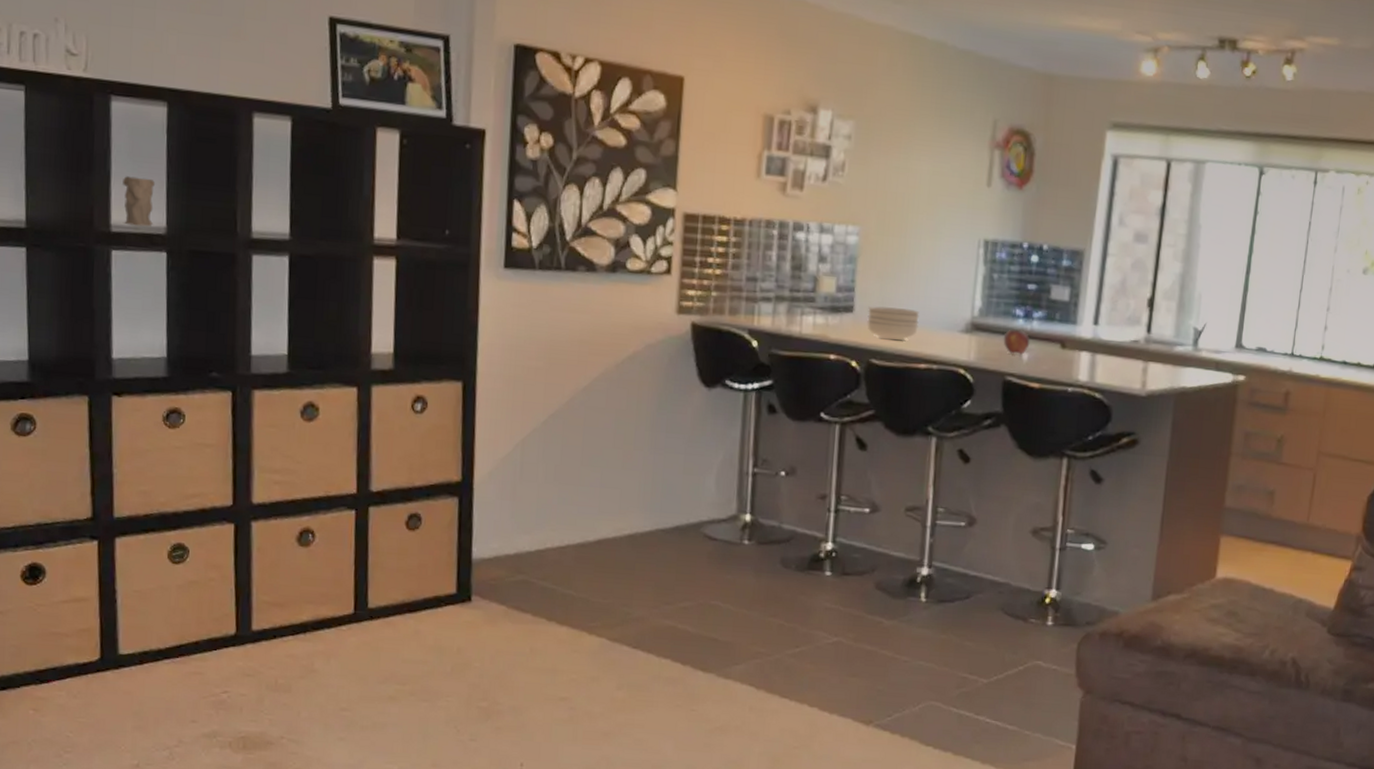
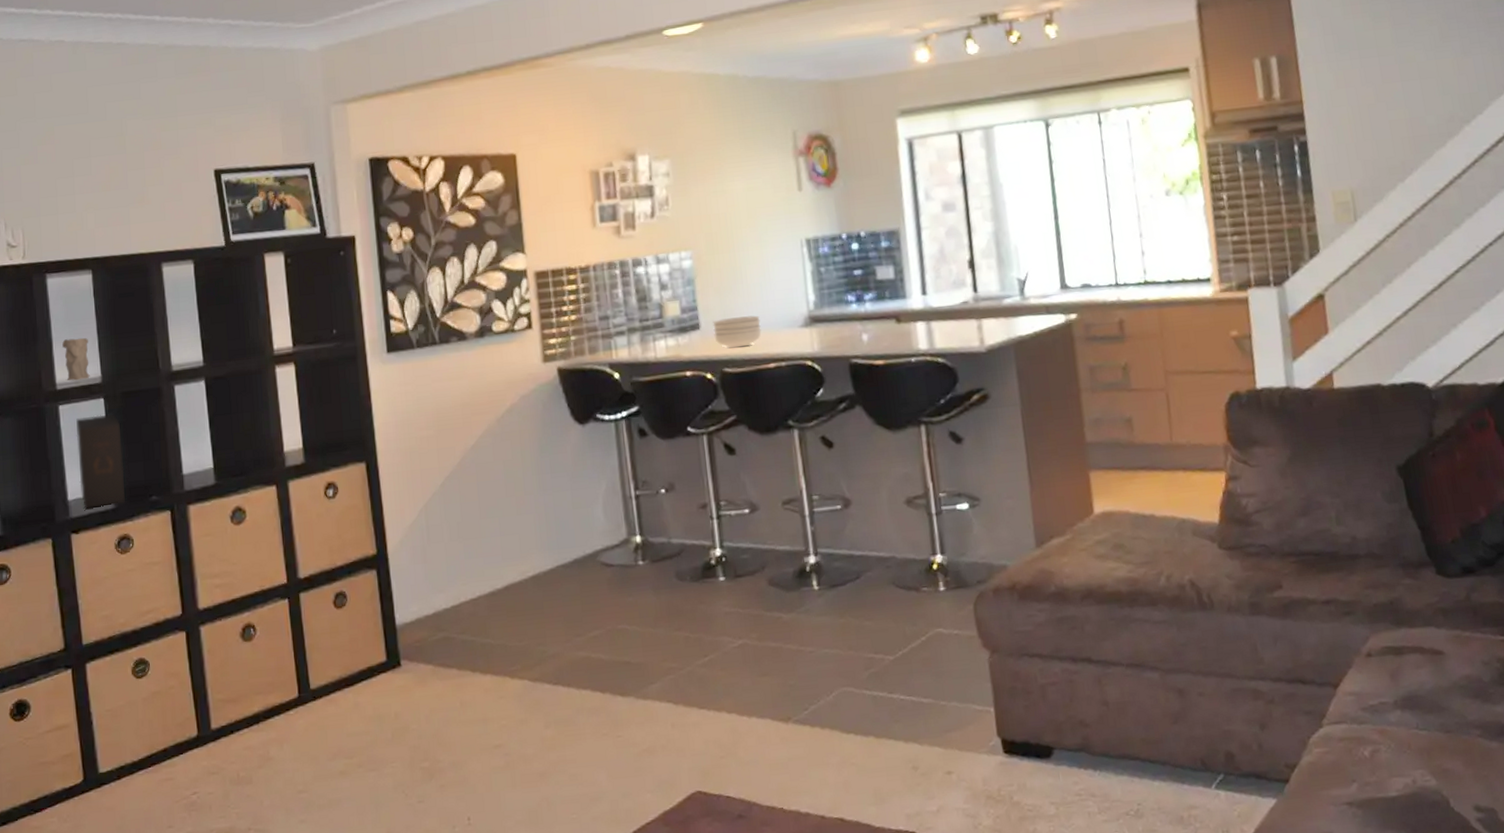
decorative box: none [128,269,183,374] -> present [76,414,126,510]
fruit: present [1003,329,1030,355] -> none [841,313,867,338]

